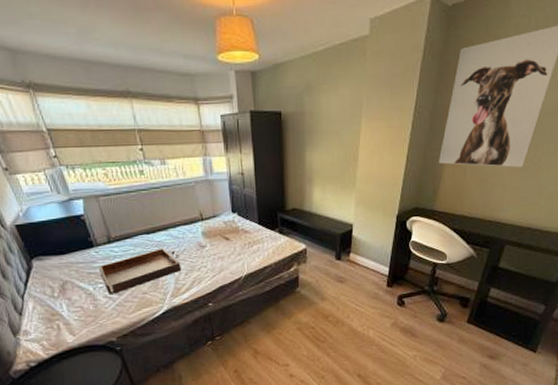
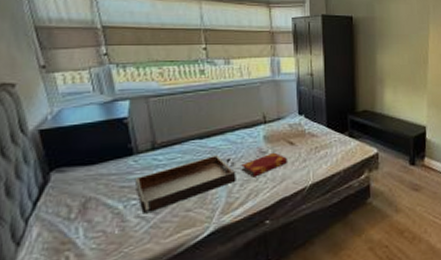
hardback book: none [184,246,225,268] -> present [241,152,288,177]

